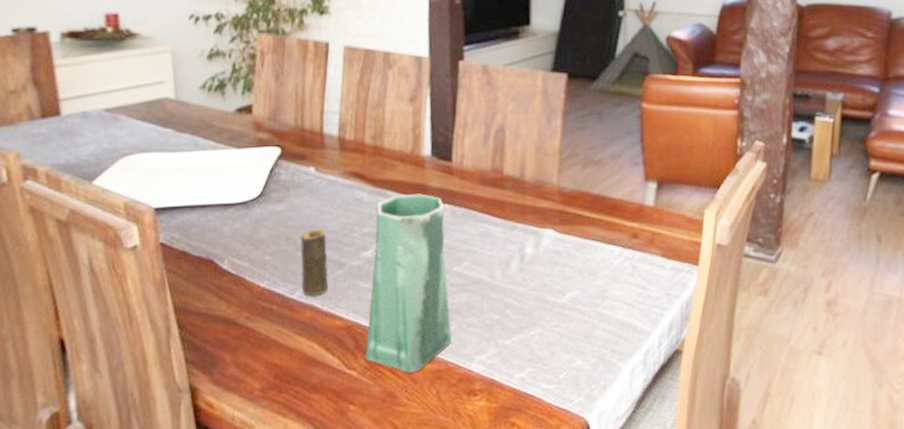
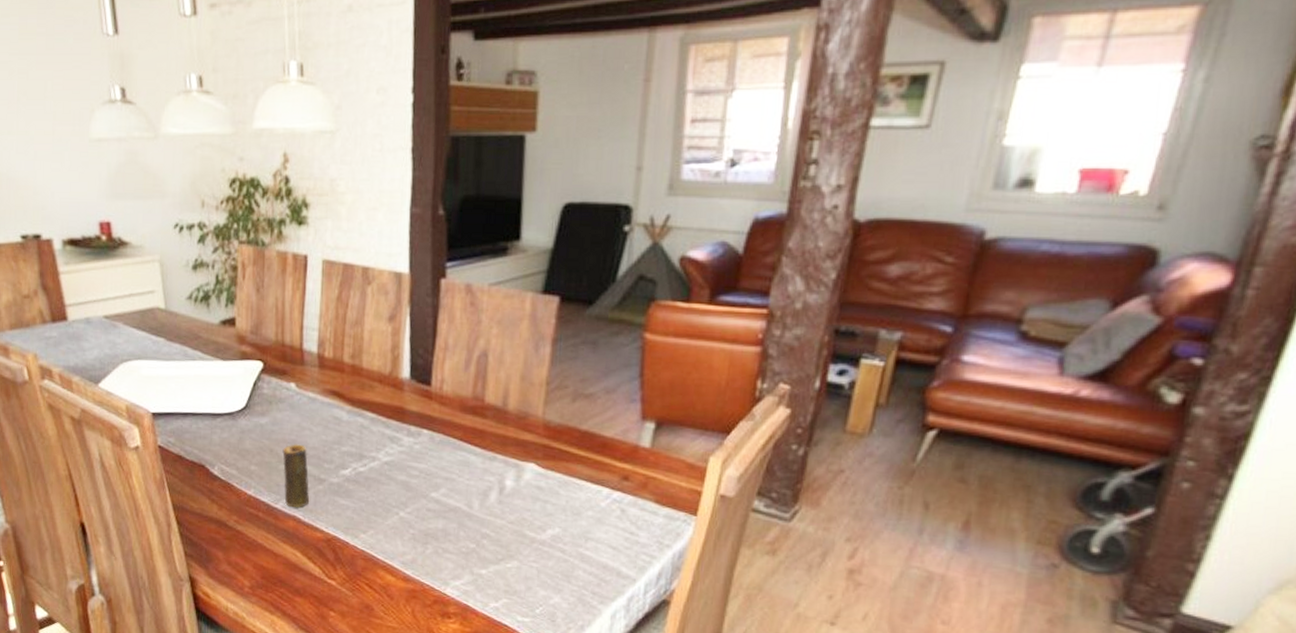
vase: present [365,193,452,373] -> none [344,416,428,590]

